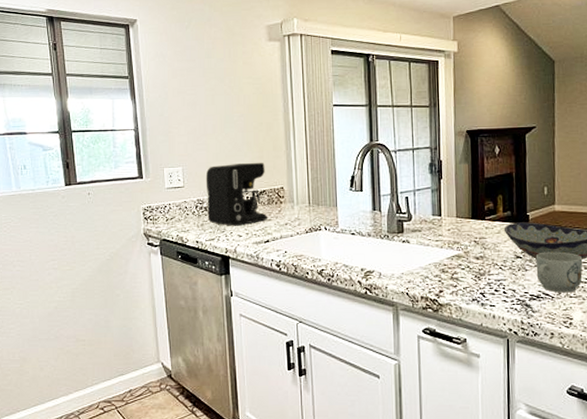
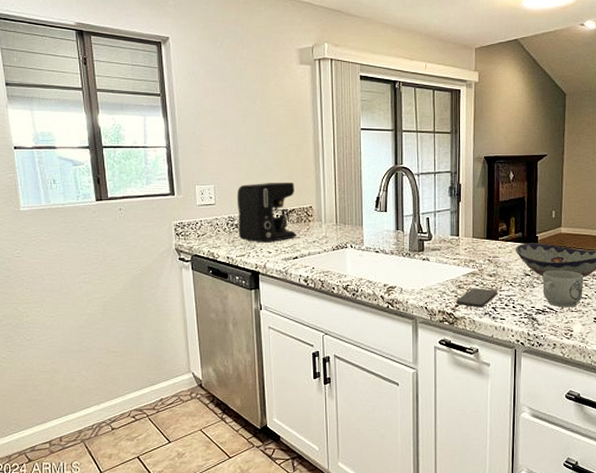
smartphone: none [440,272,485,293] -> present [456,288,497,308]

